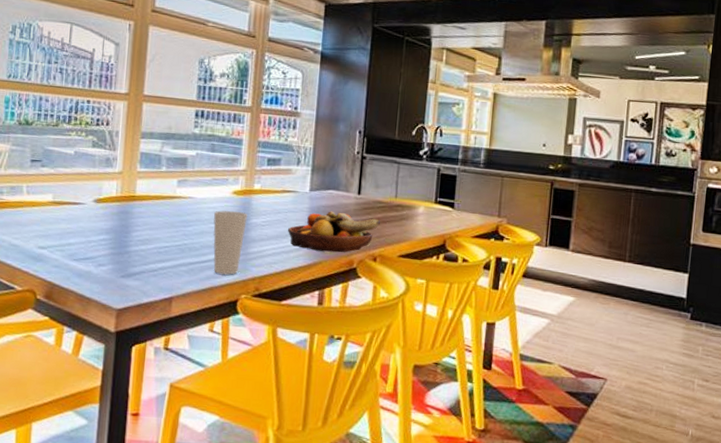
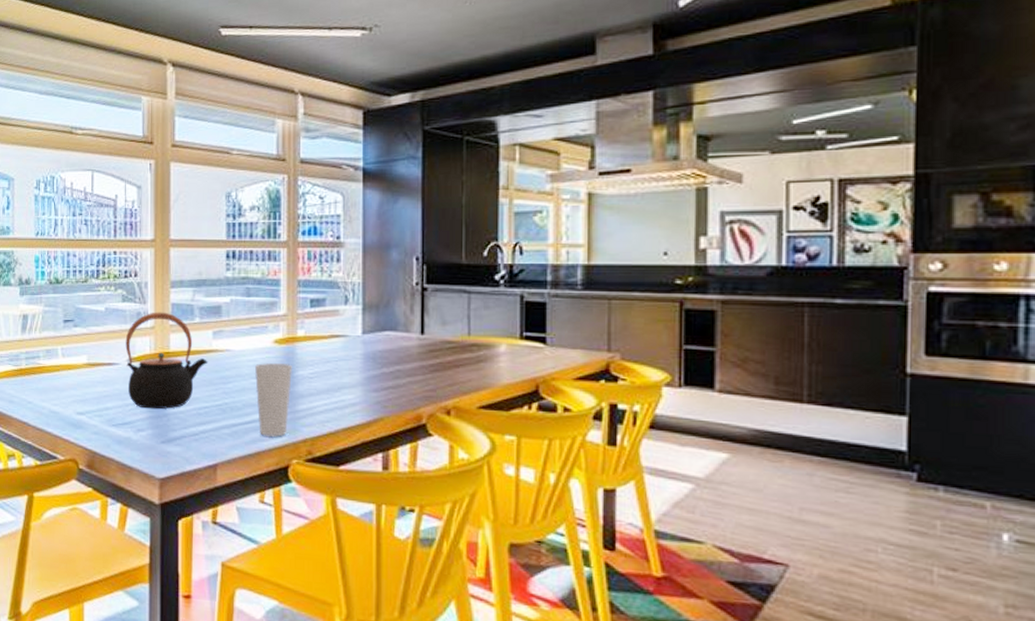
teapot: none [92,159,172,247] -> present [125,312,209,410]
fruit bowl: present [287,211,381,253] -> none [339,356,452,406]

